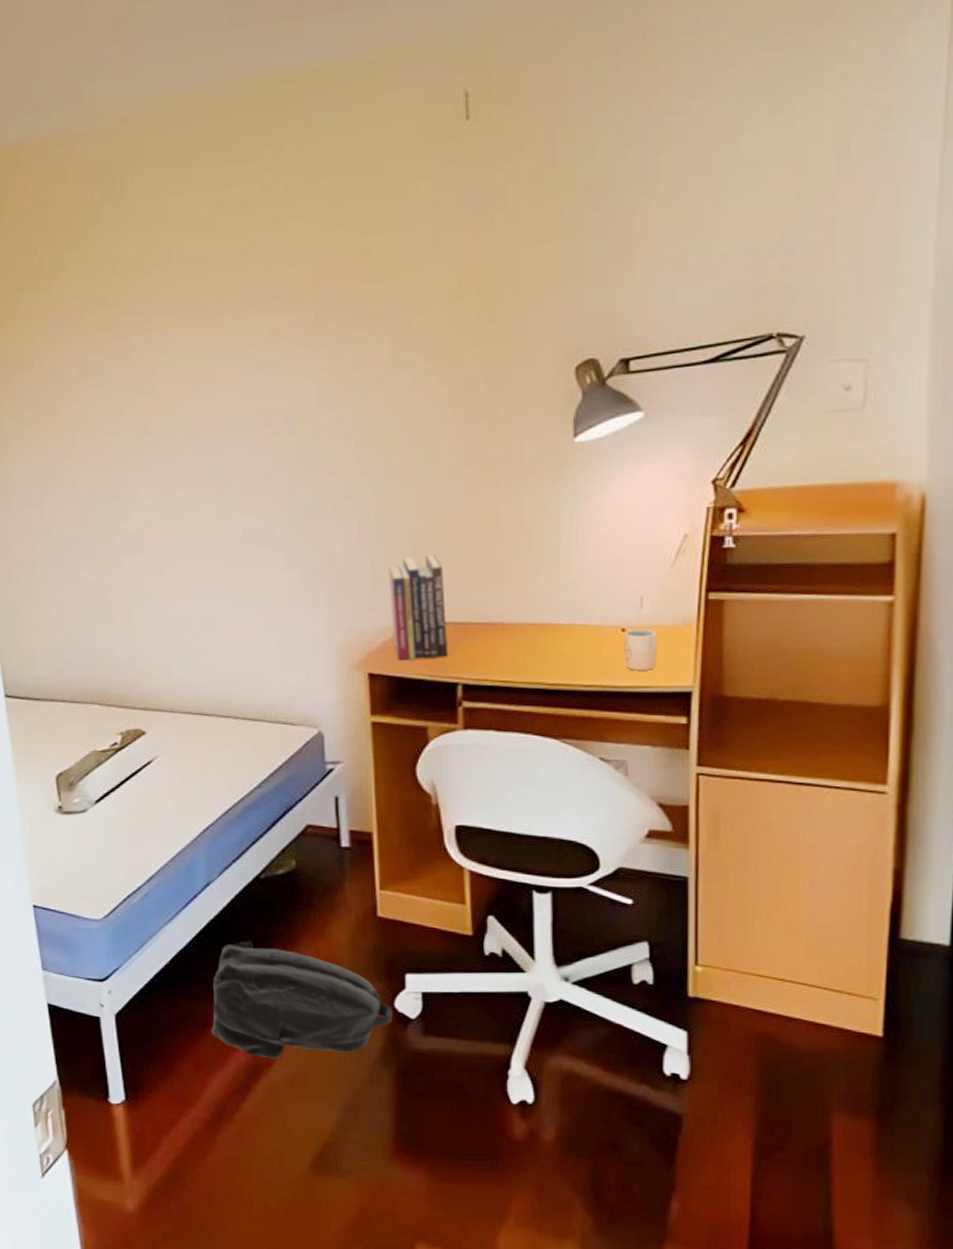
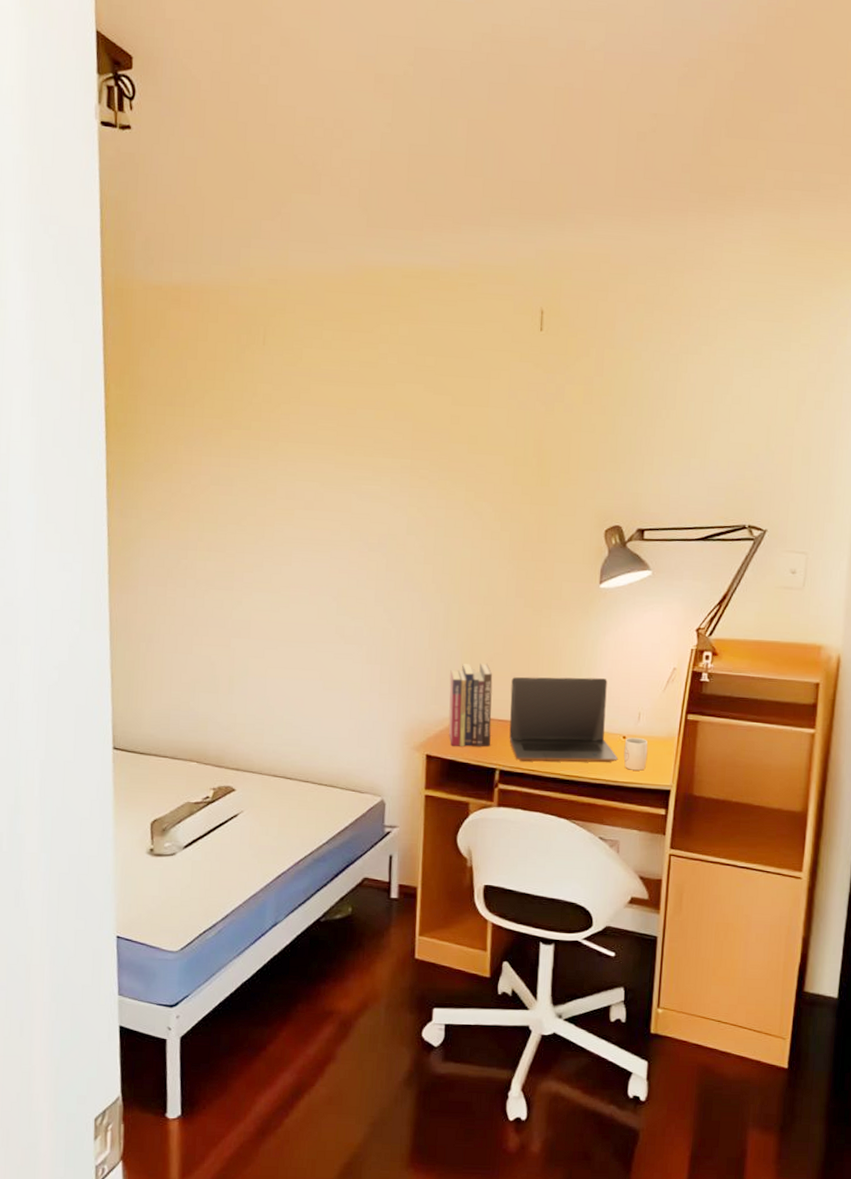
backpack: present [210,941,393,1059] -> none [264,975,420,1080]
laptop computer: none [468,558,618,671] -> present [509,676,619,763]

